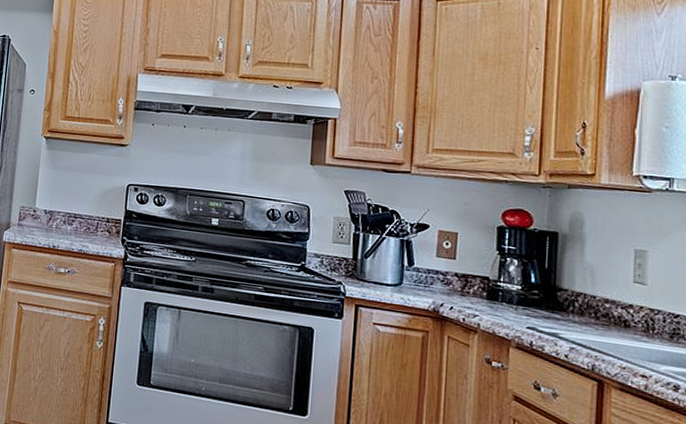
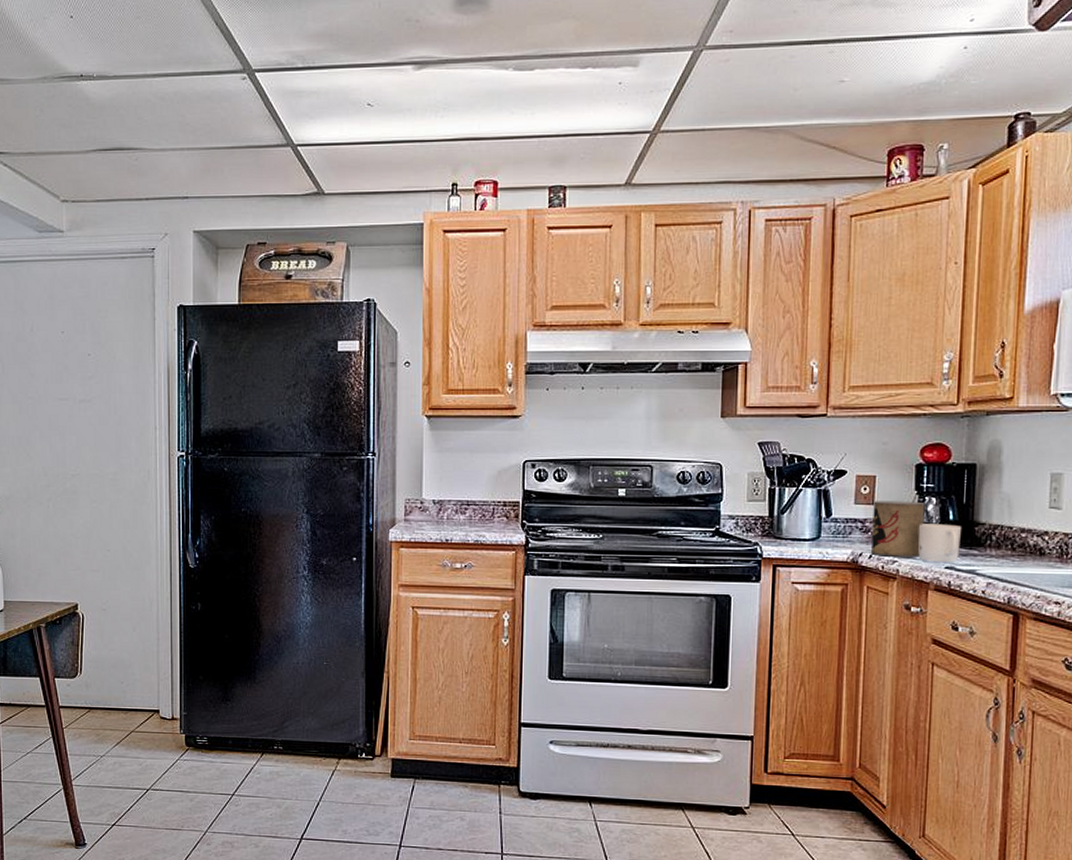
tin can: none [451,256,507,315] -> present [870,501,925,558]
mug: none [499,282,544,323] -> present [917,524,962,562]

